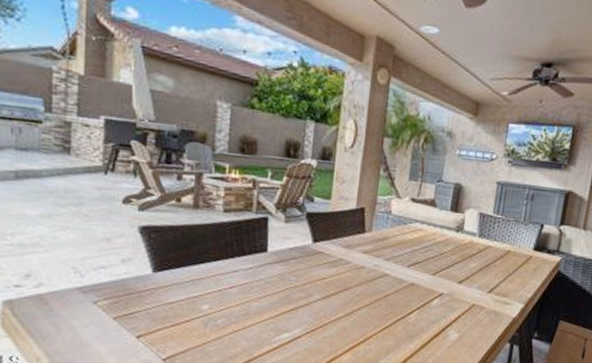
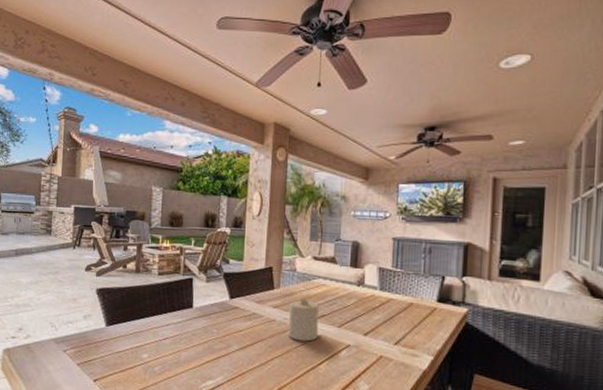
candle: none [377,243,414,290] -> present [287,298,319,342]

